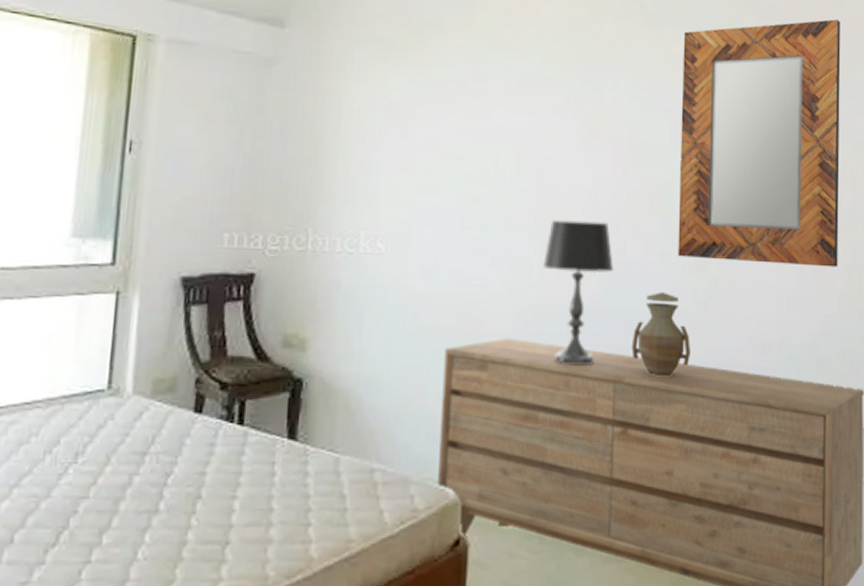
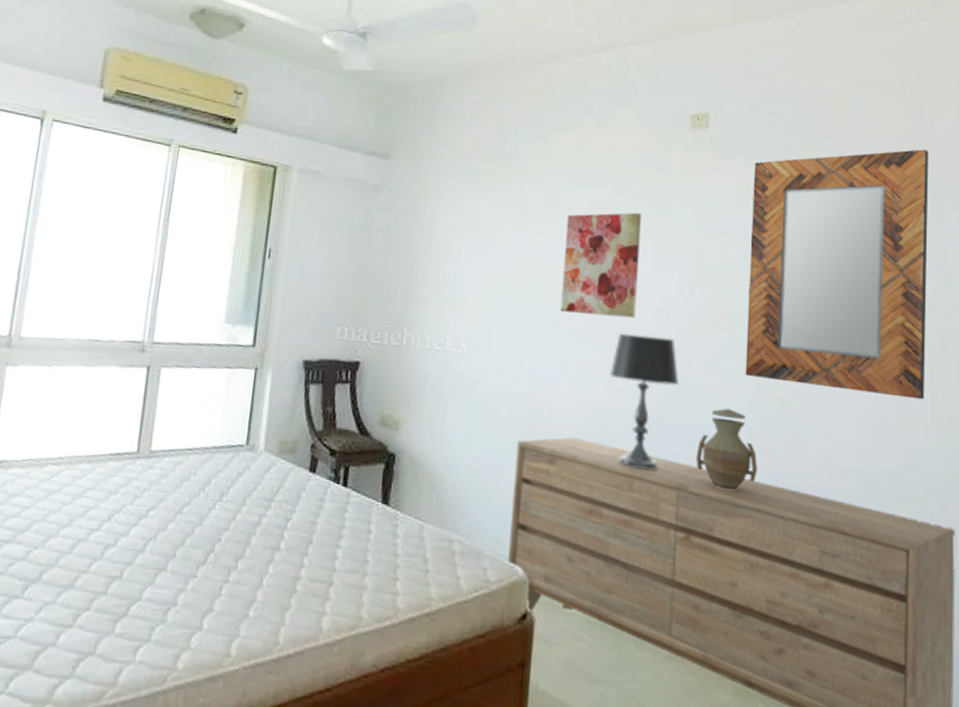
wall art: none [489,87,574,203] -> present [560,212,642,319]

